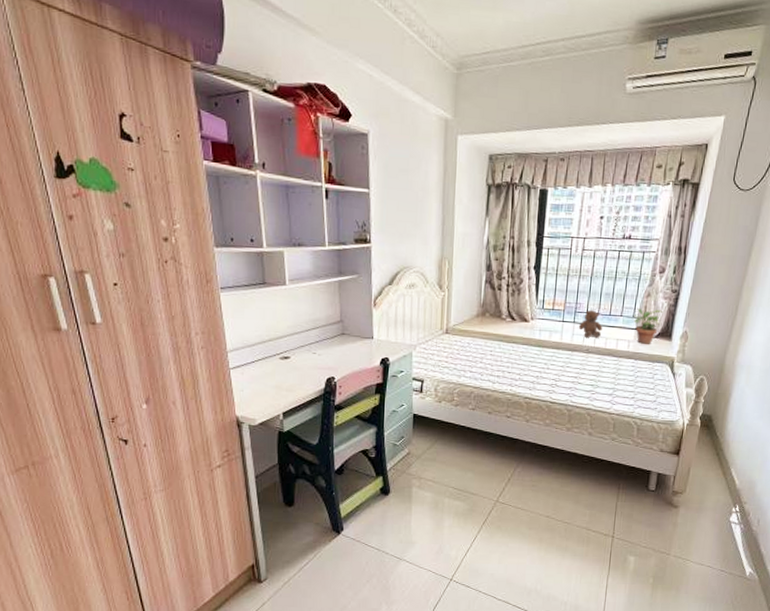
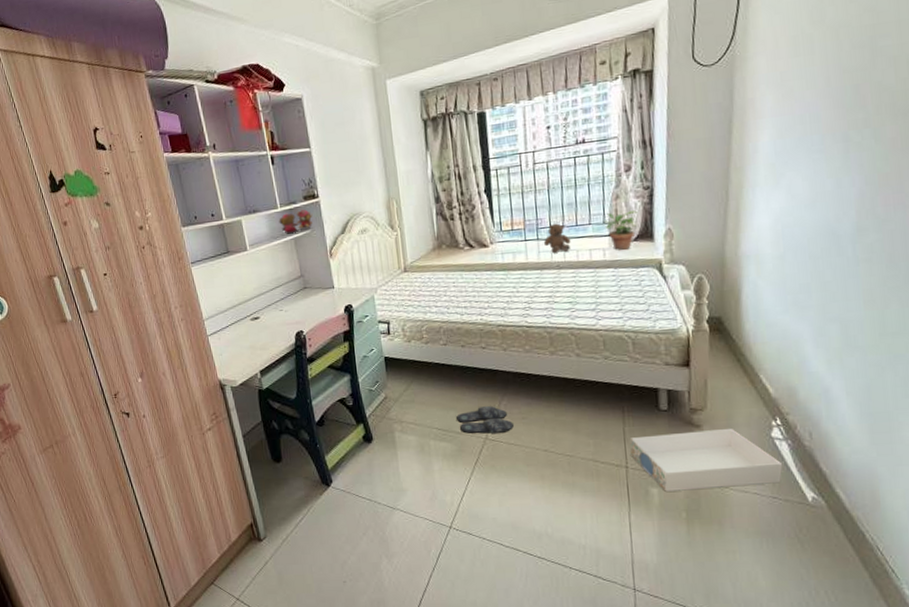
stuffed animal: none [325,253,362,276] -> present [279,209,313,234]
slippers: none [473,471,523,497] -> present [457,406,514,434]
toy box: none [618,511,734,560] -> present [630,429,783,492]

